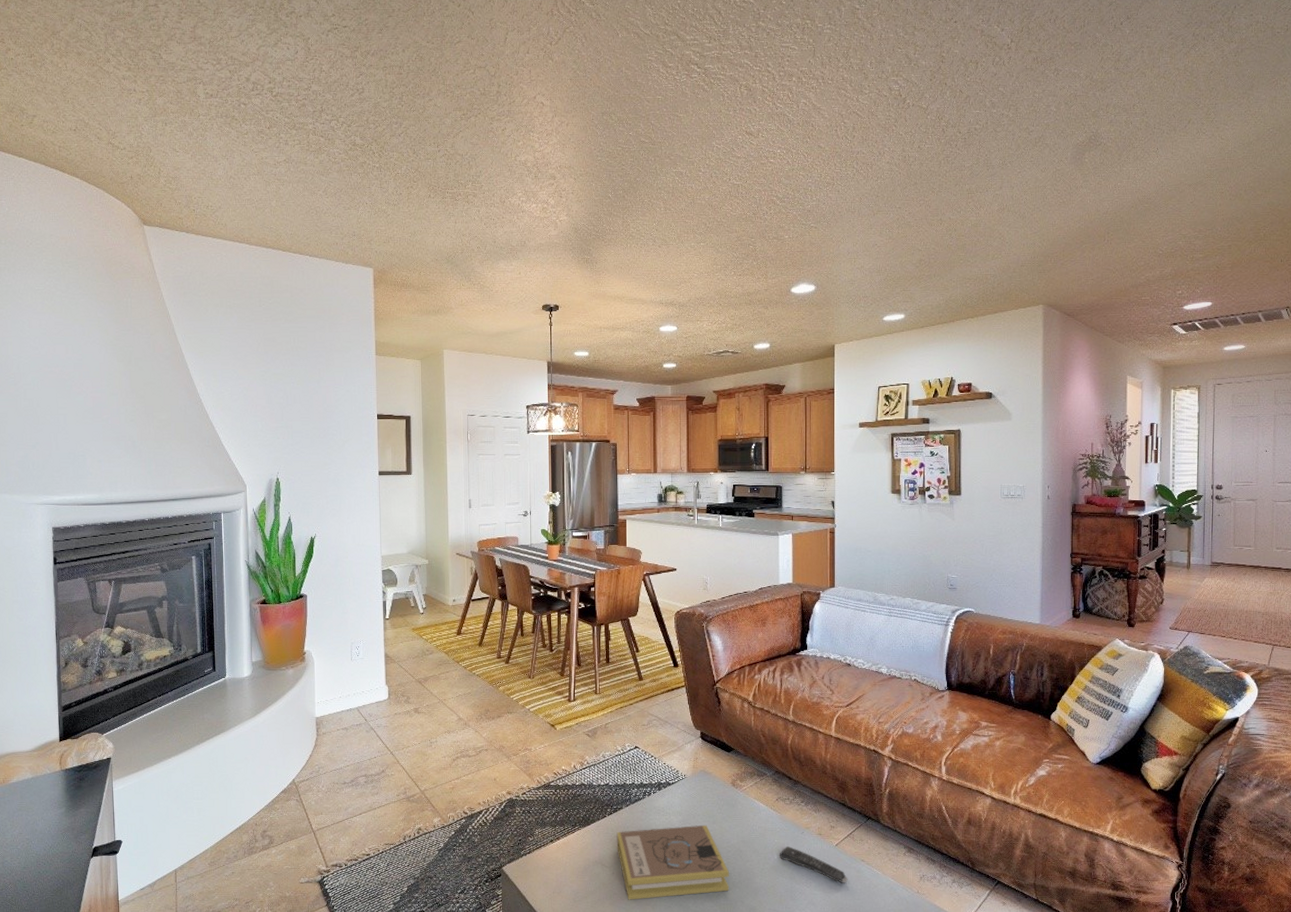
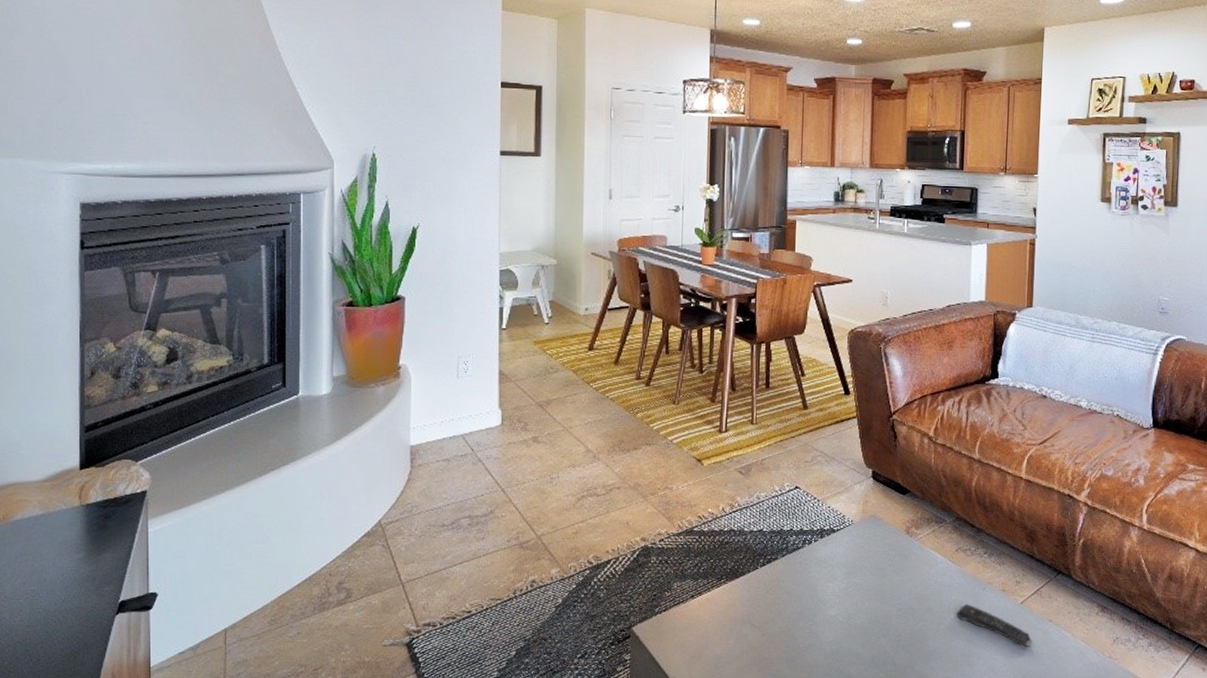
book: present [616,824,730,900] -> none [769,578,899,666]

